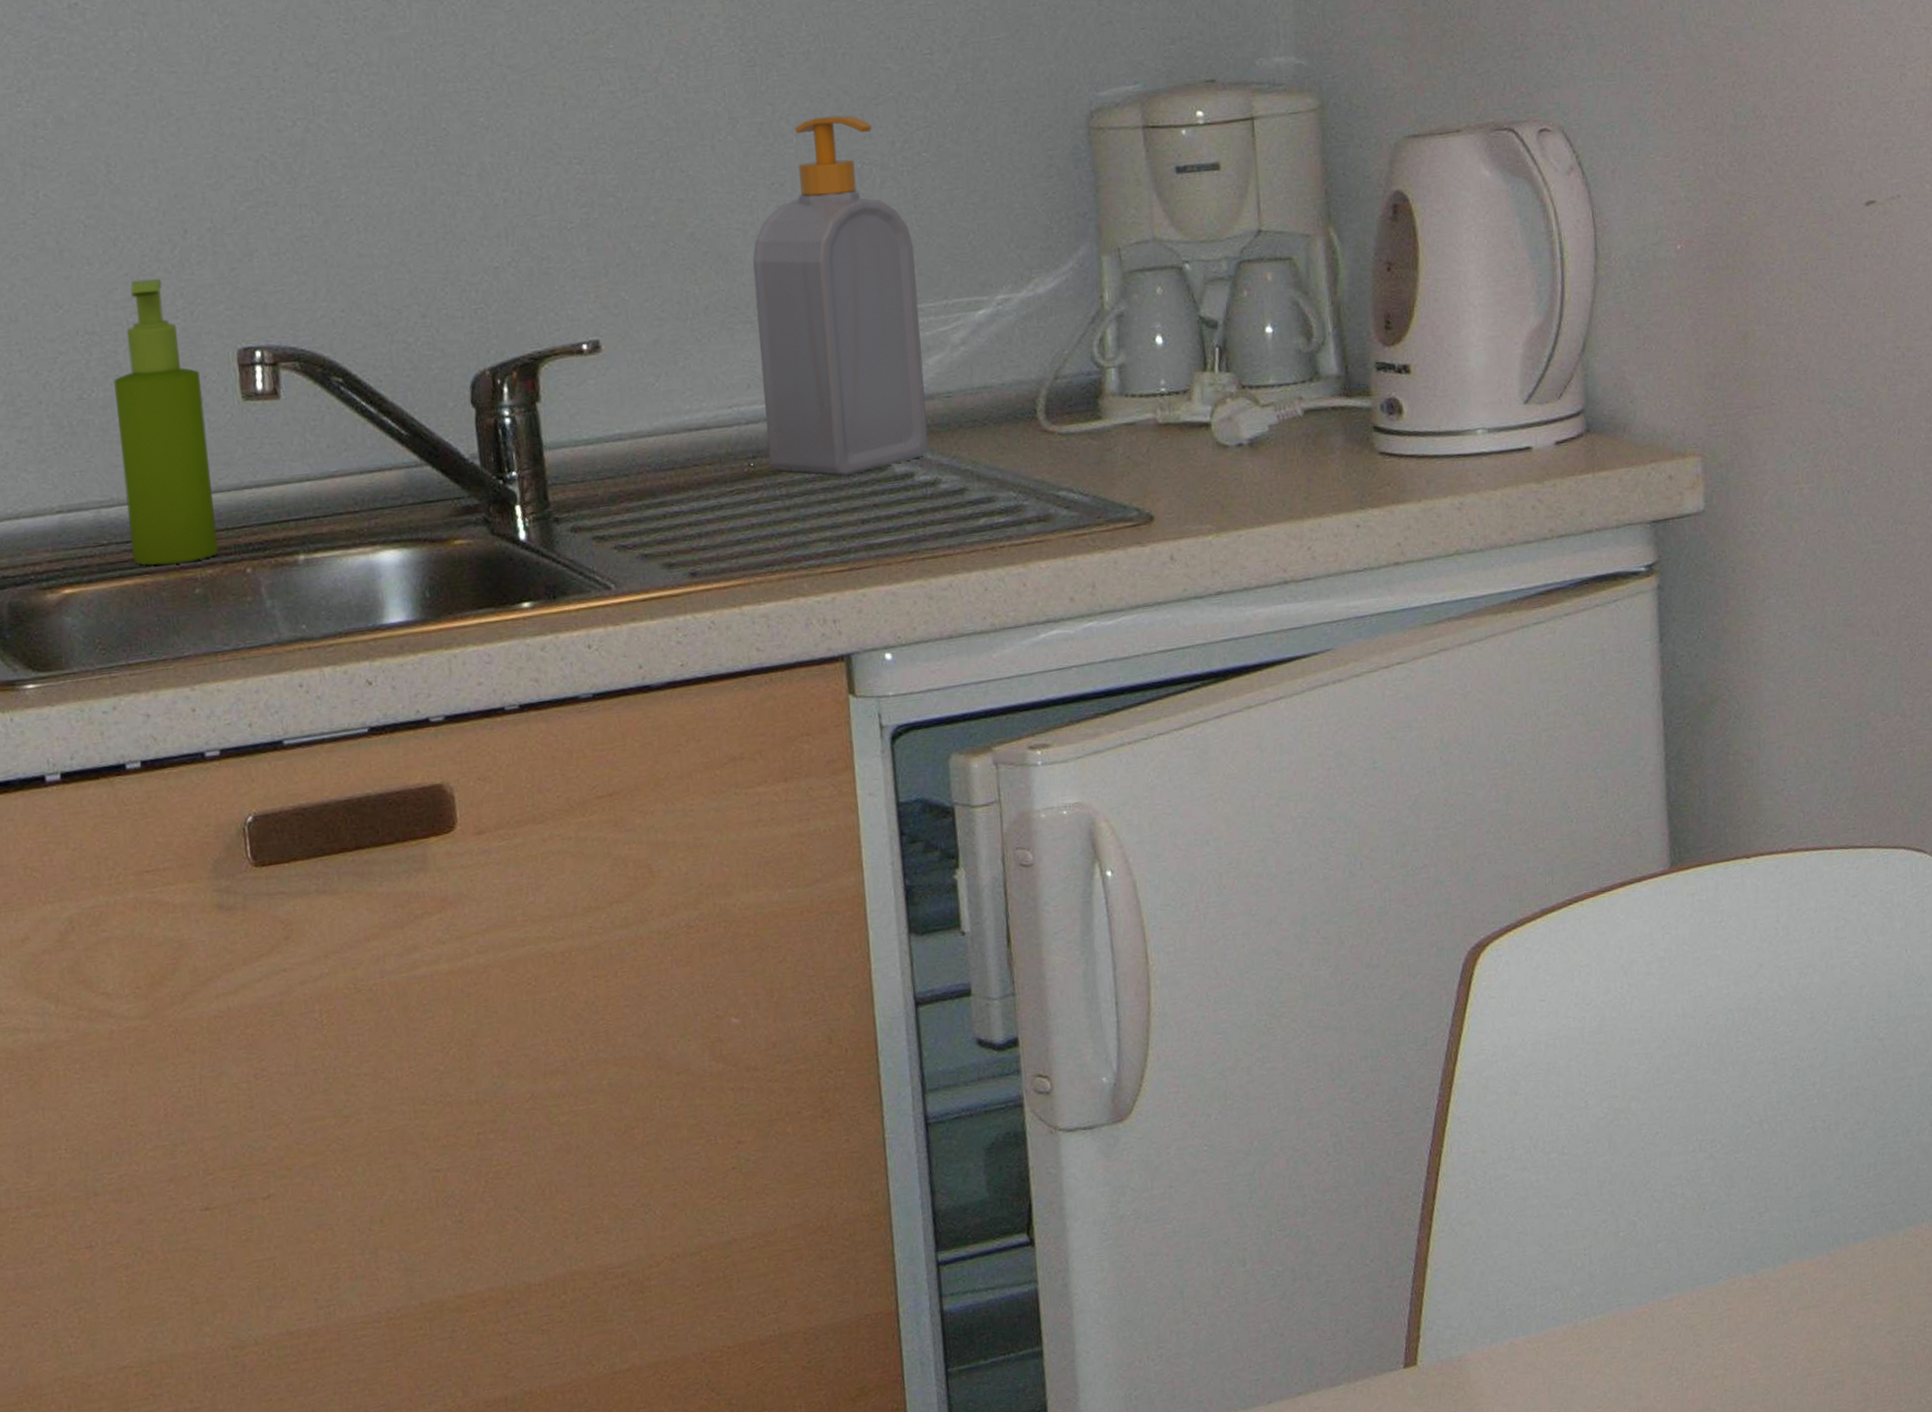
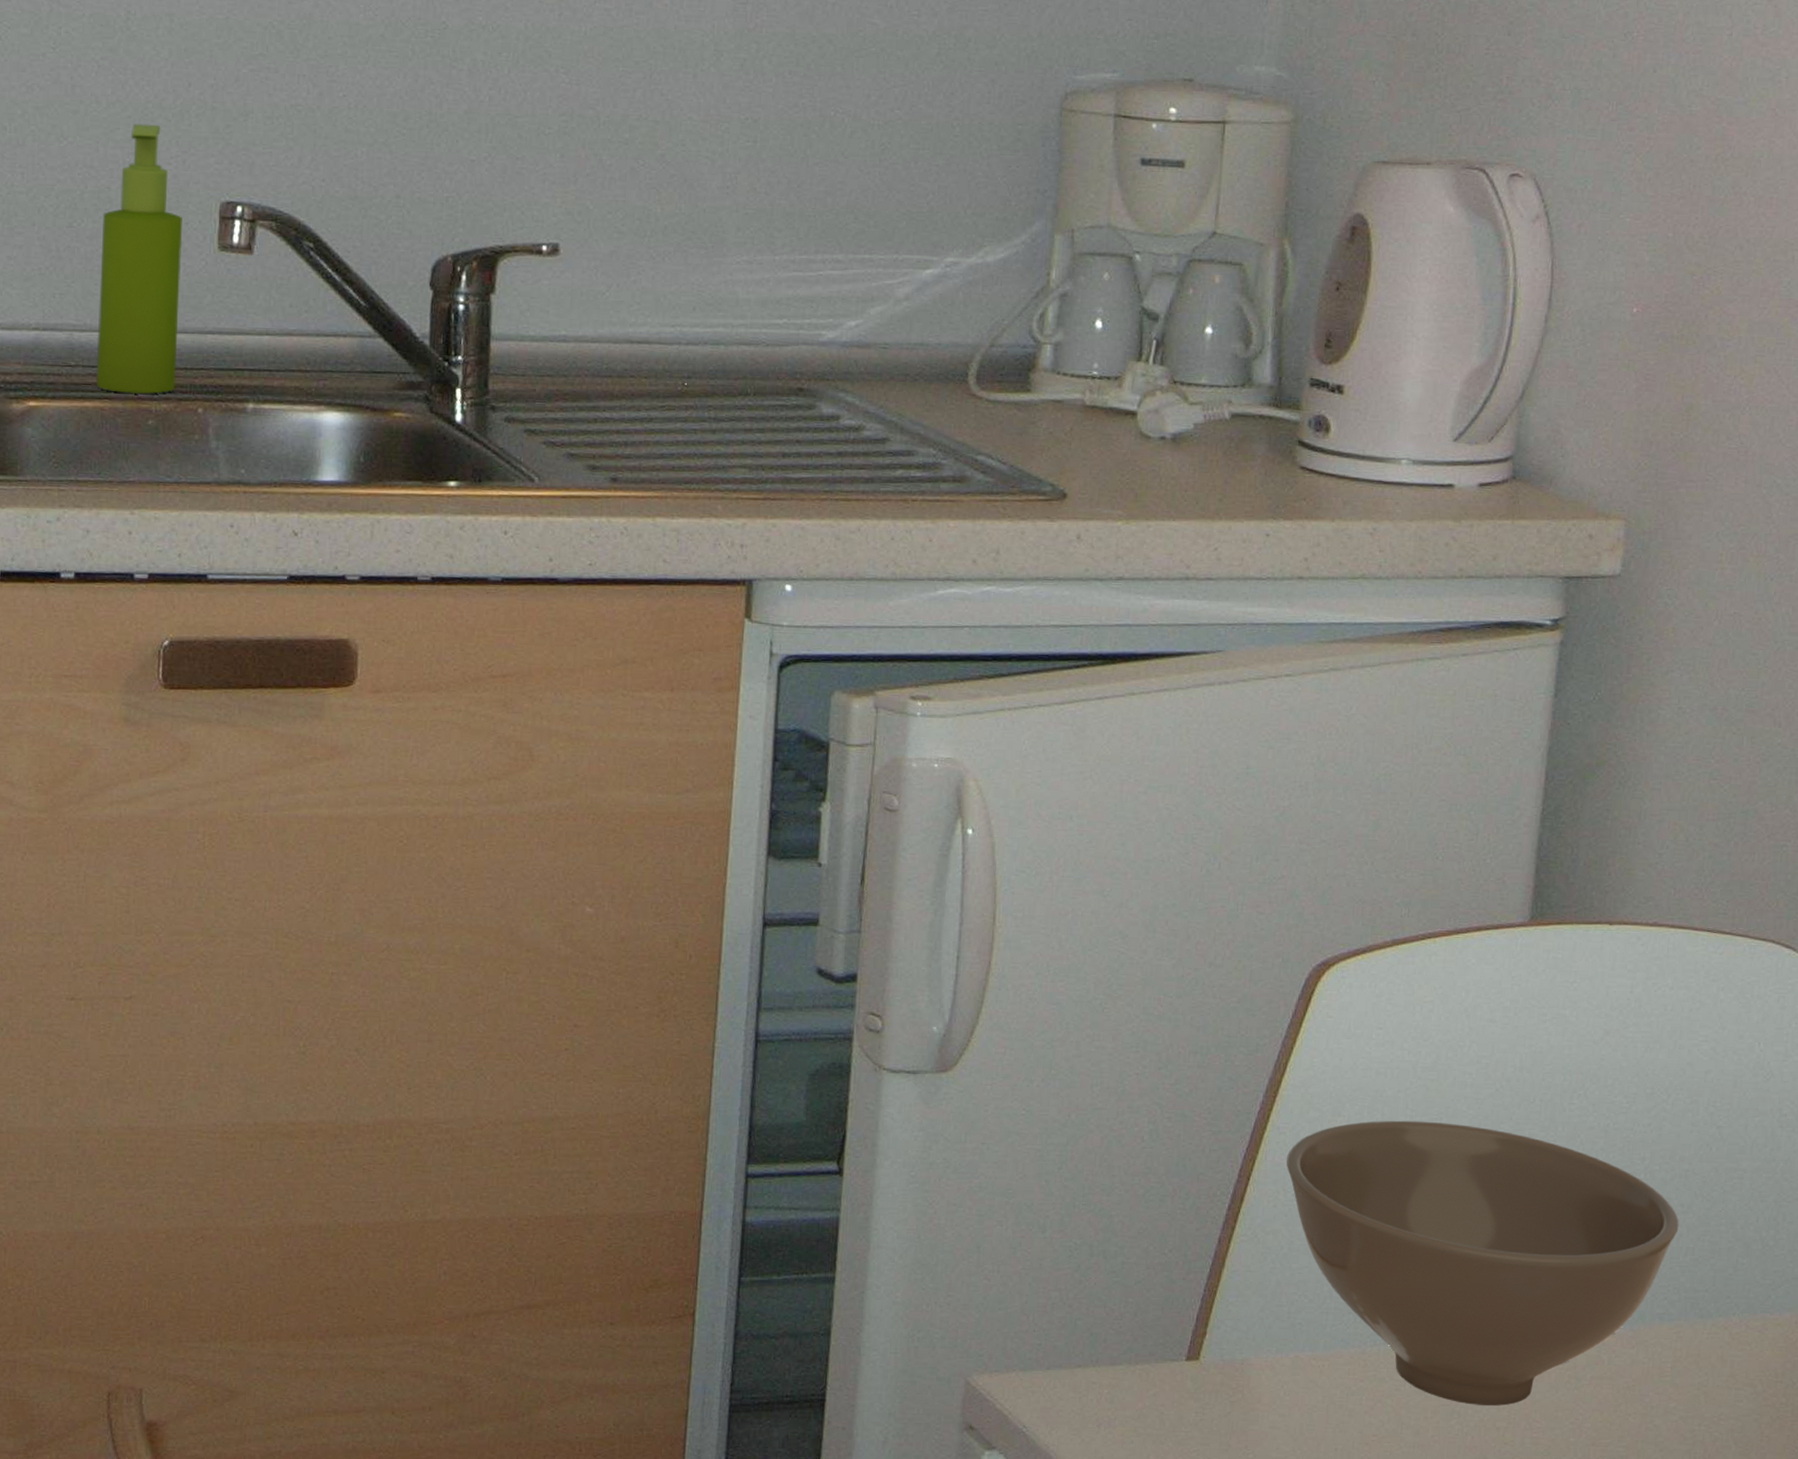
soap bottle: present [753,115,929,477] -> none [703,61,873,409]
bowl: none [1471,1080,1858,1359] -> present [1286,1120,1679,1406]

